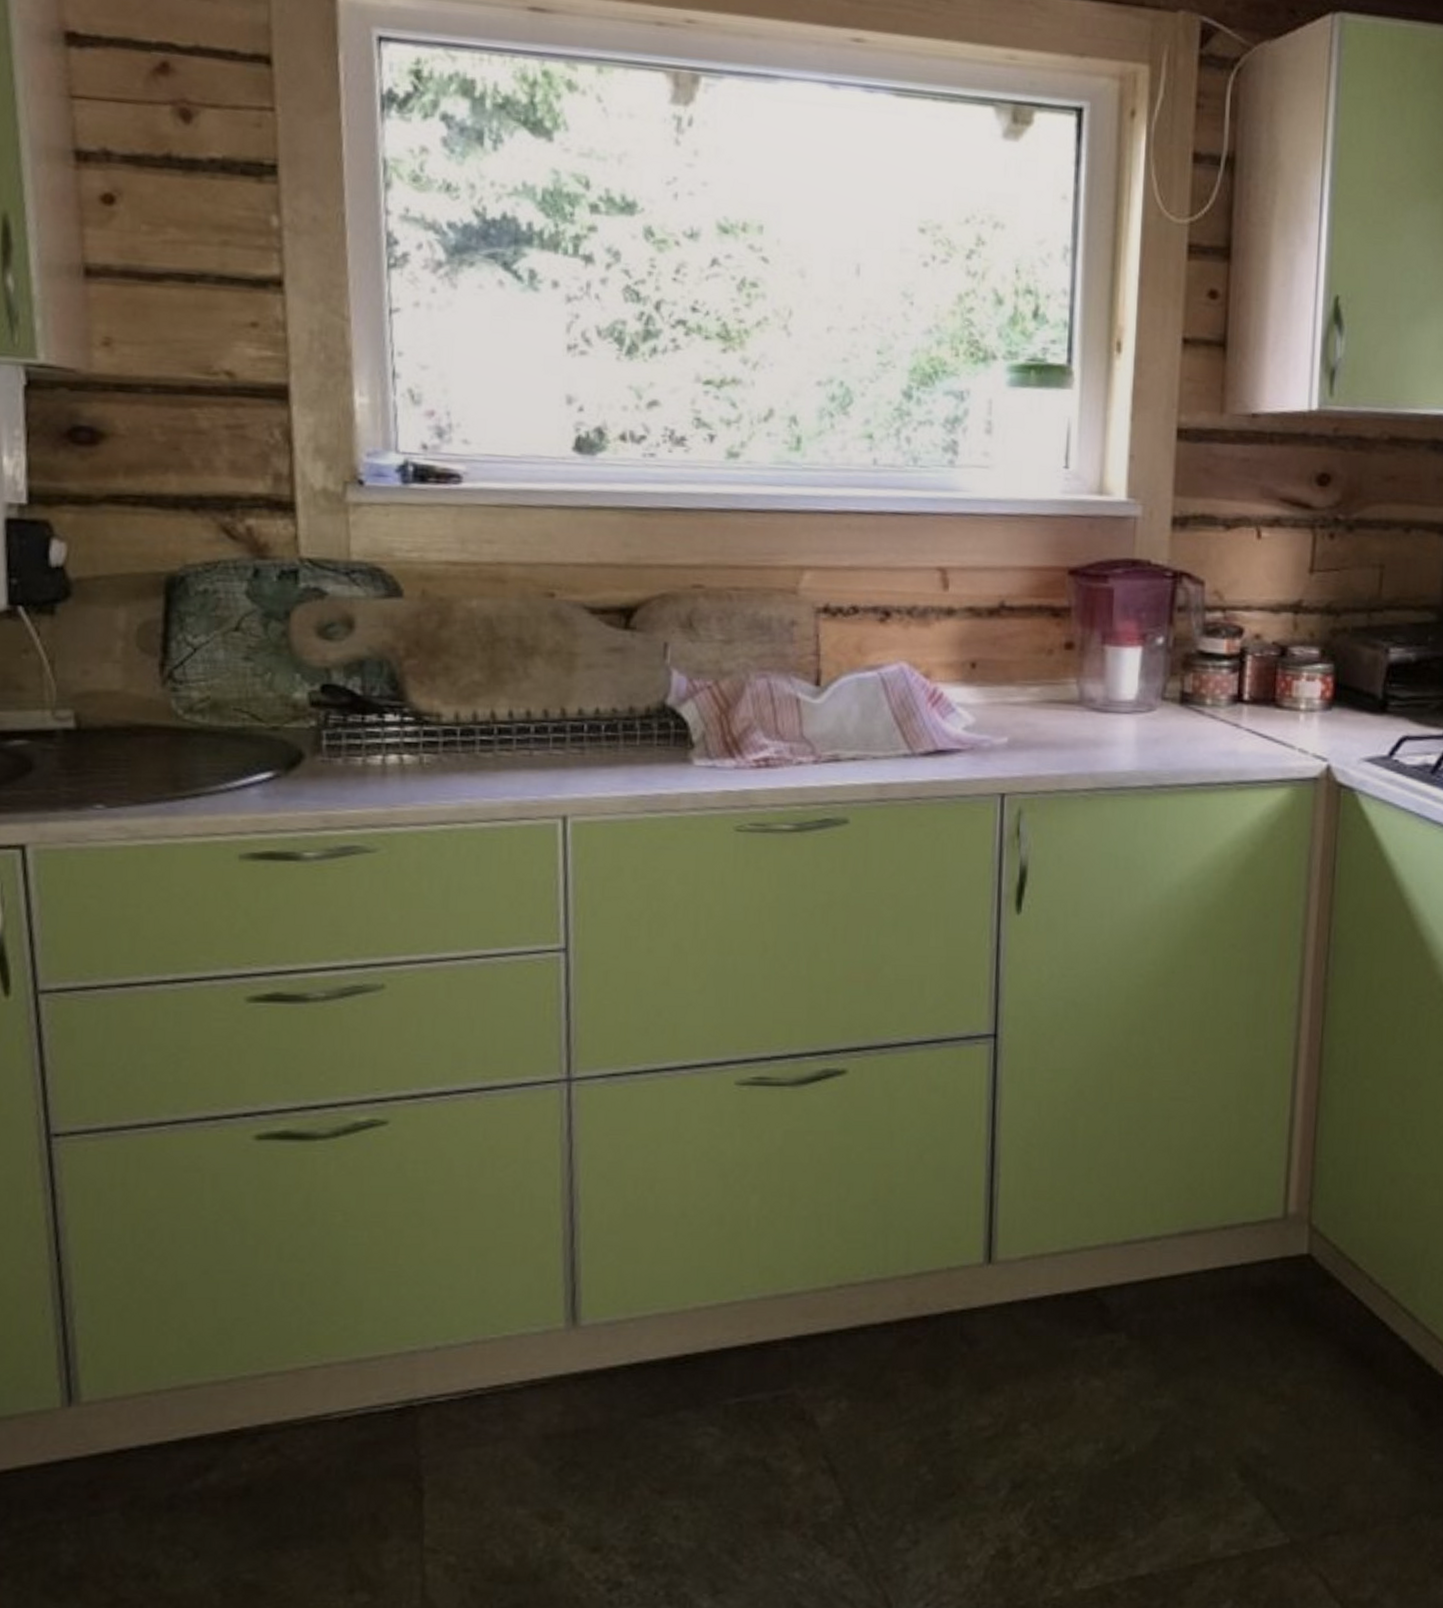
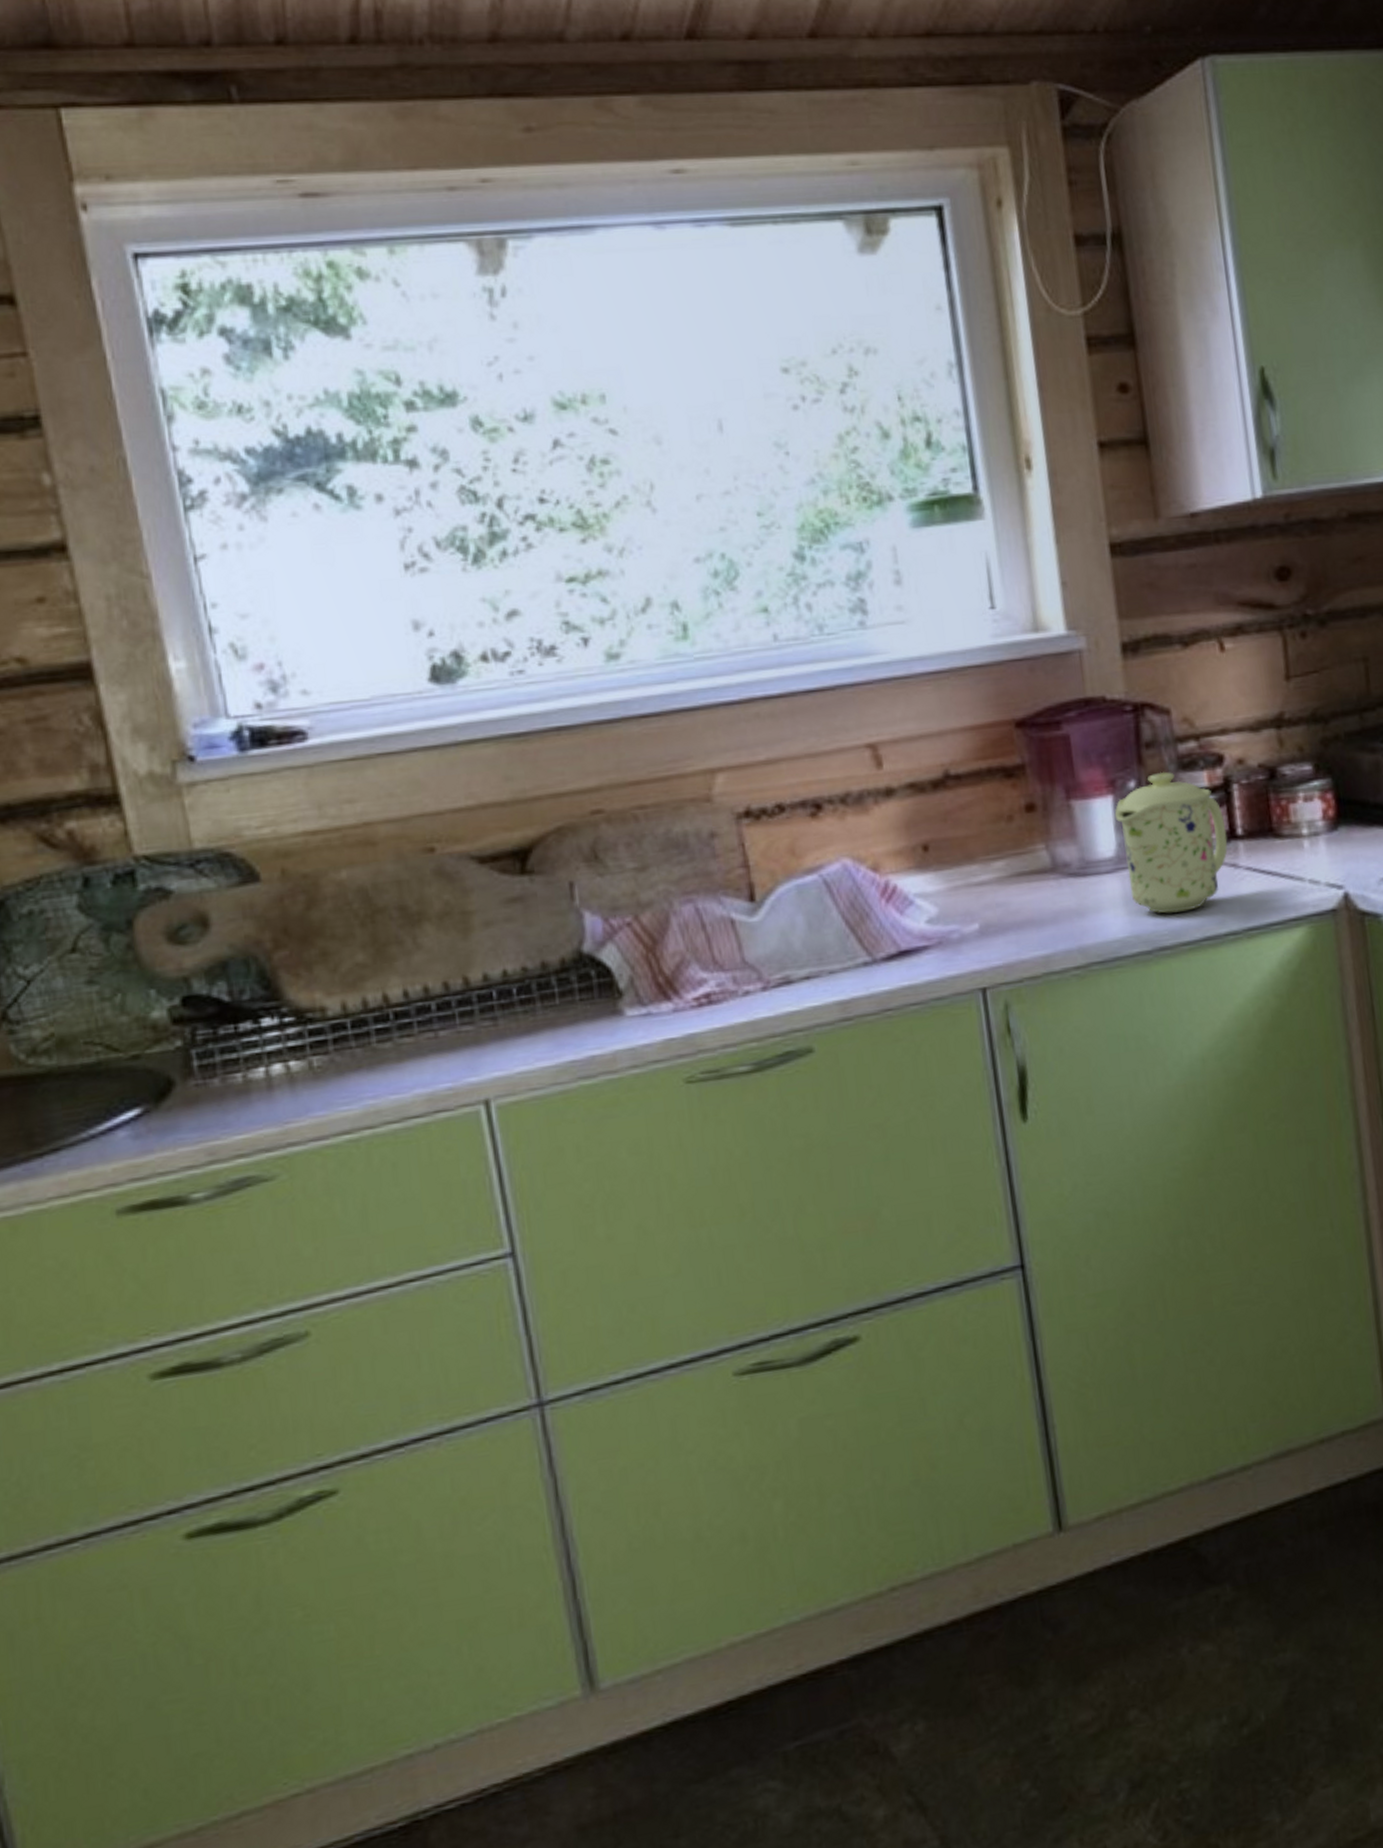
mug: none [1141,634,1235,758] -> present [1114,771,1228,914]

